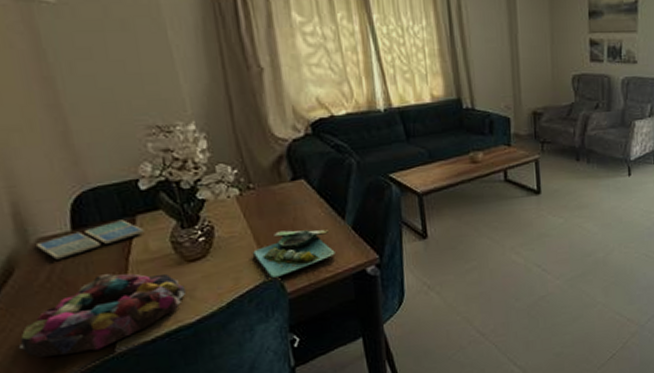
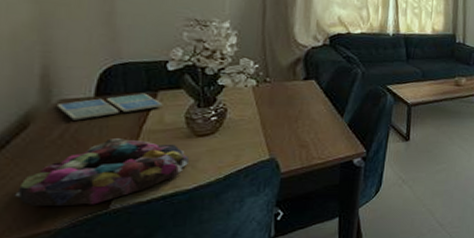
platter: present [251,230,335,279] -> none [256,120,330,159]

